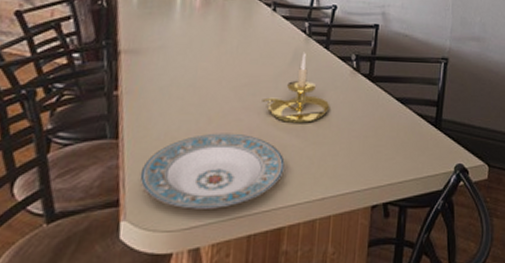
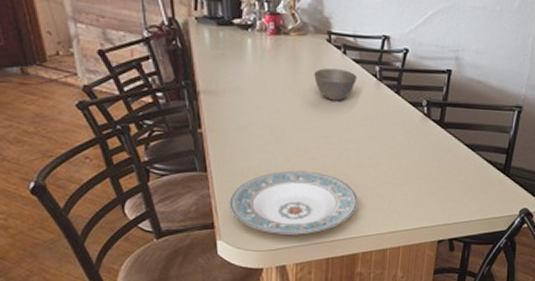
bowl: none [243,24,287,58] -> present [314,67,358,101]
candle holder: present [262,52,330,124] -> none [335,96,401,165]

